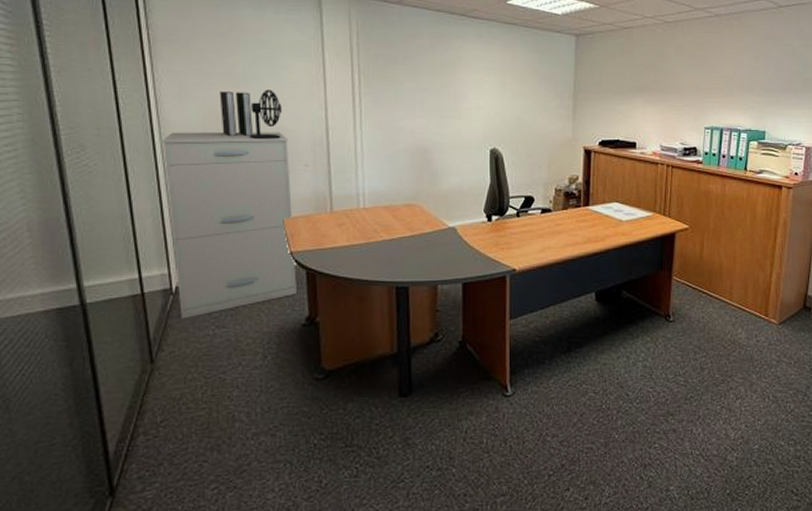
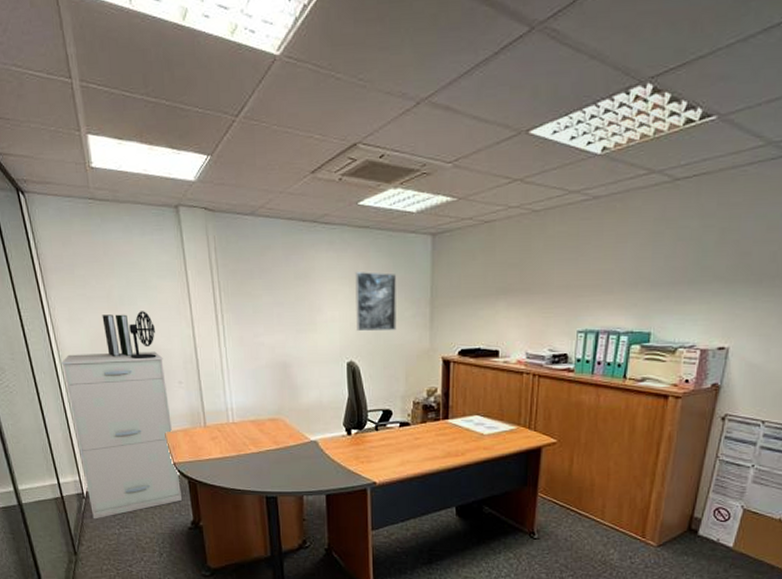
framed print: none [501,63,541,121] -> present [355,271,397,332]

